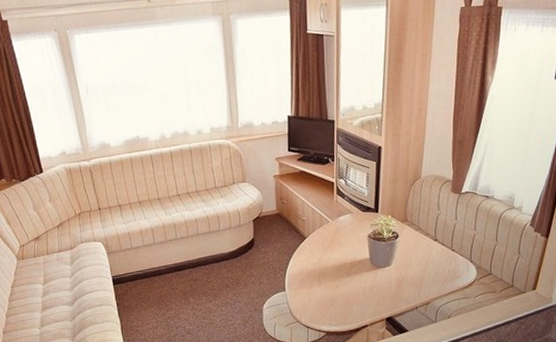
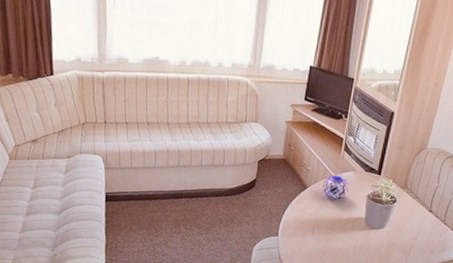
decorative orb: none [322,220,348,244] -> present [323,175,349,199]

